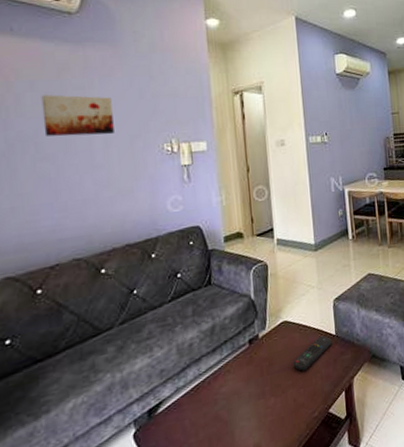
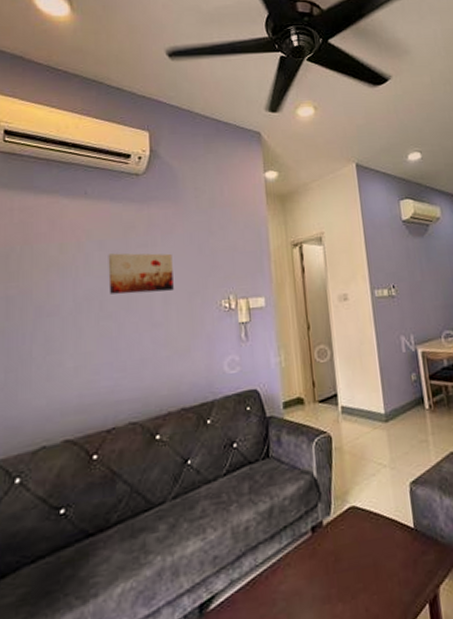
remote control: present [293,335,332,371] -> none [363,527,411,572]

